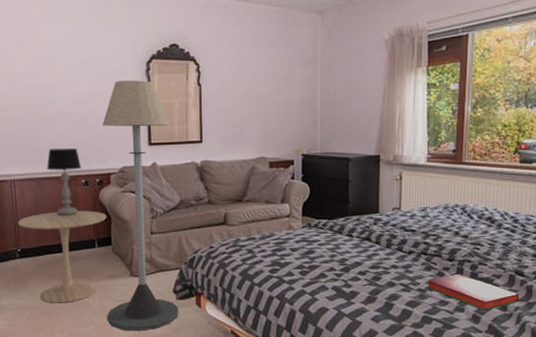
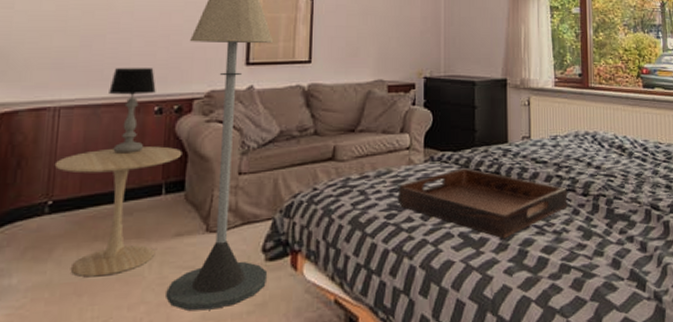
serving tray: none [280,234,433,293] -> present [397,168,568,239]
hardback book: present [427,273,519,311] -> none [563,210,657,254]

